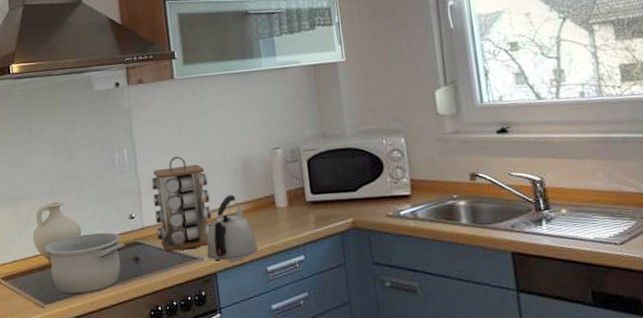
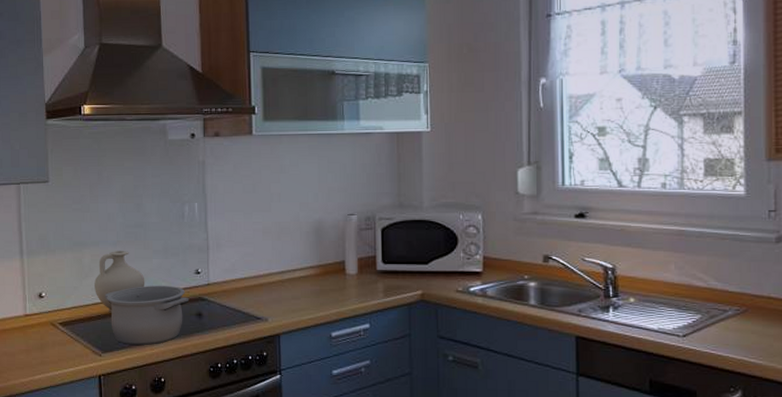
spice rack: present [151,155,212,251] -> none [220,213,279,309]
kettle: present [206,194,258,263] -> none [272,257,324,326]

